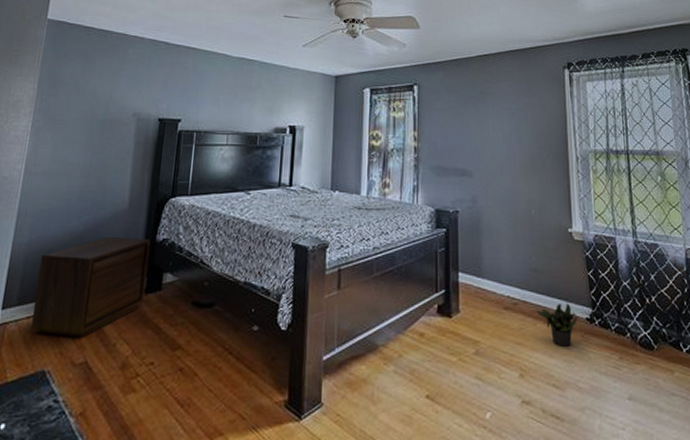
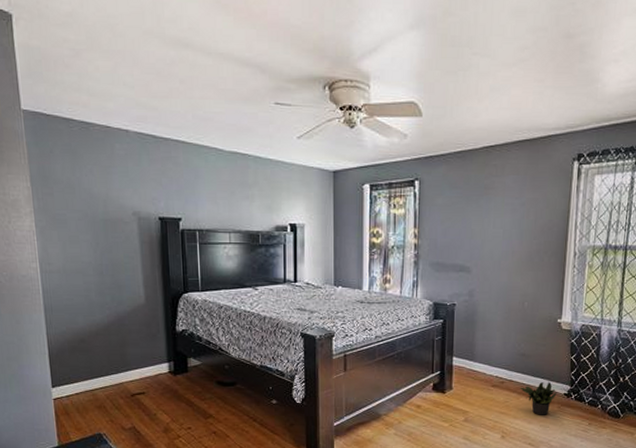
nightstand: present [30,237,151,338] -> none [75,329,174,409]

